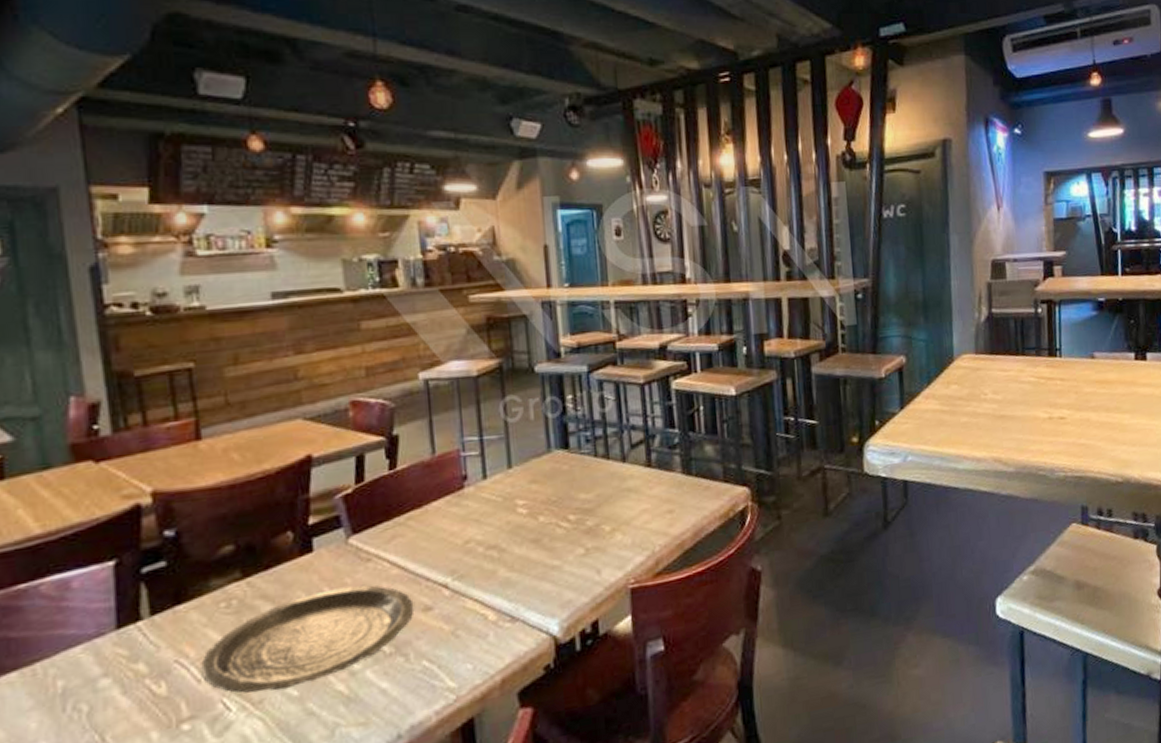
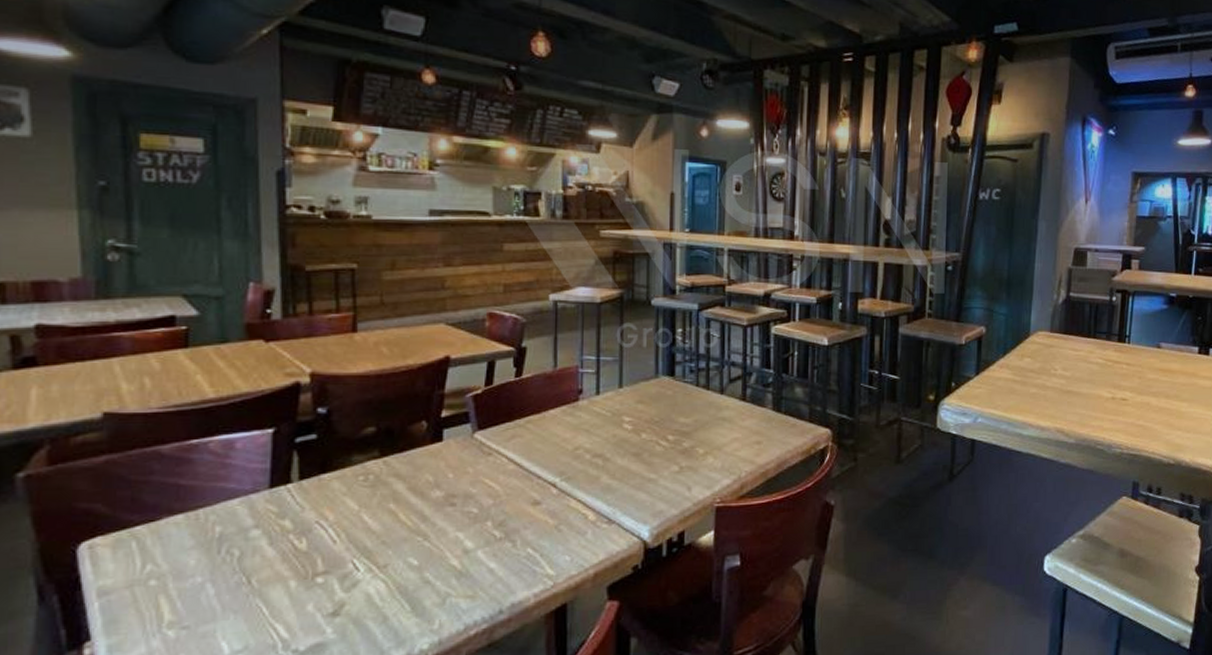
plate: present [201,584,415,693] -> none [337,475,525,559]

